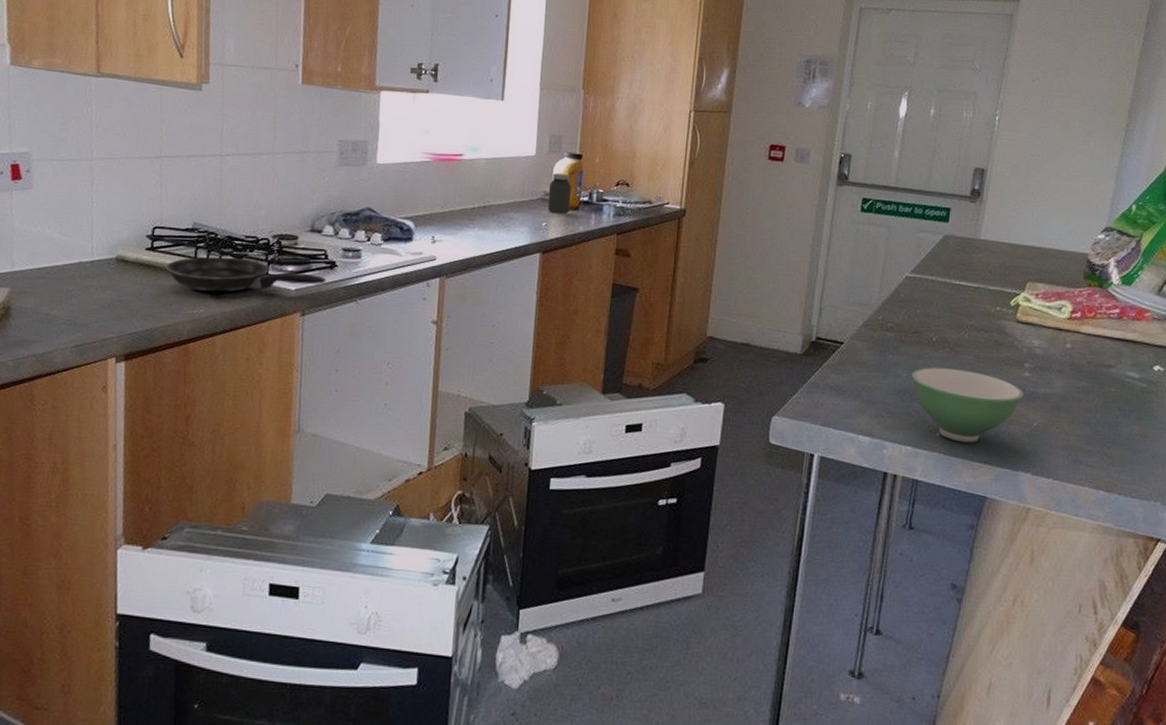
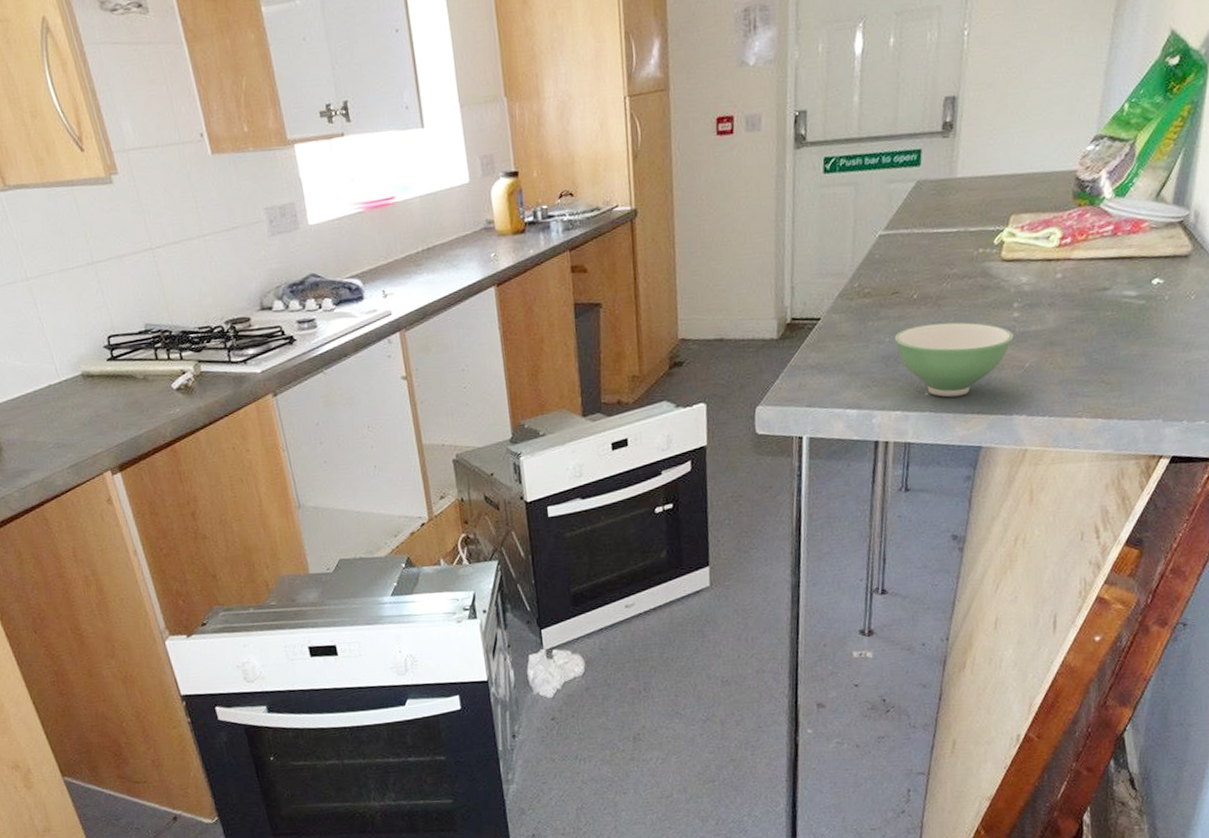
frying pan: present [165,256,327,293] -> none [131,350,289,392]
jar: present [548,173,571,215] -> none [489,196,516,242]

